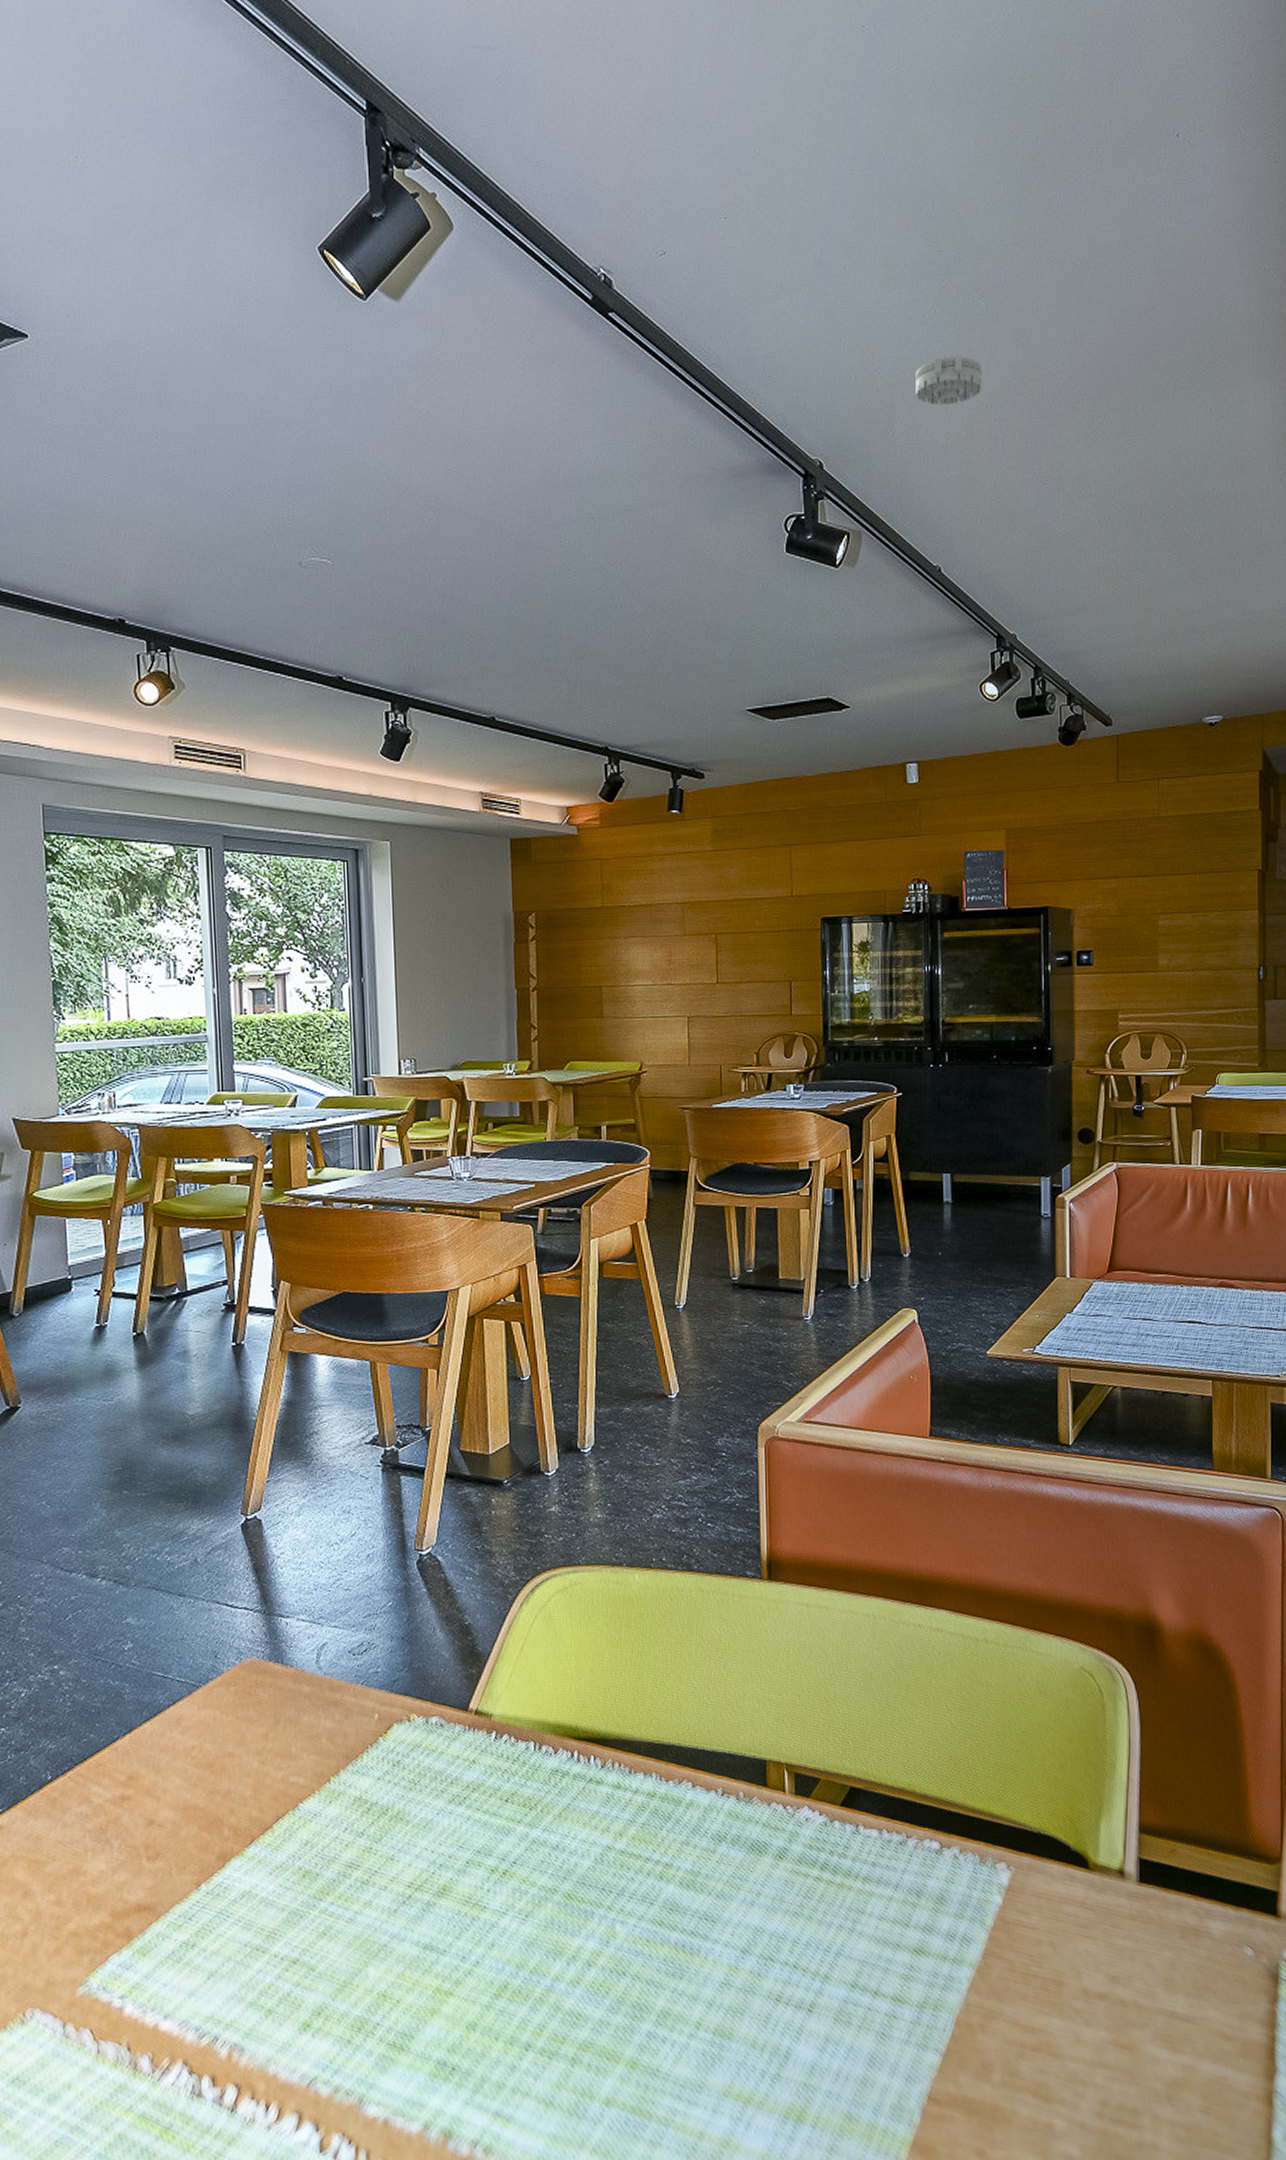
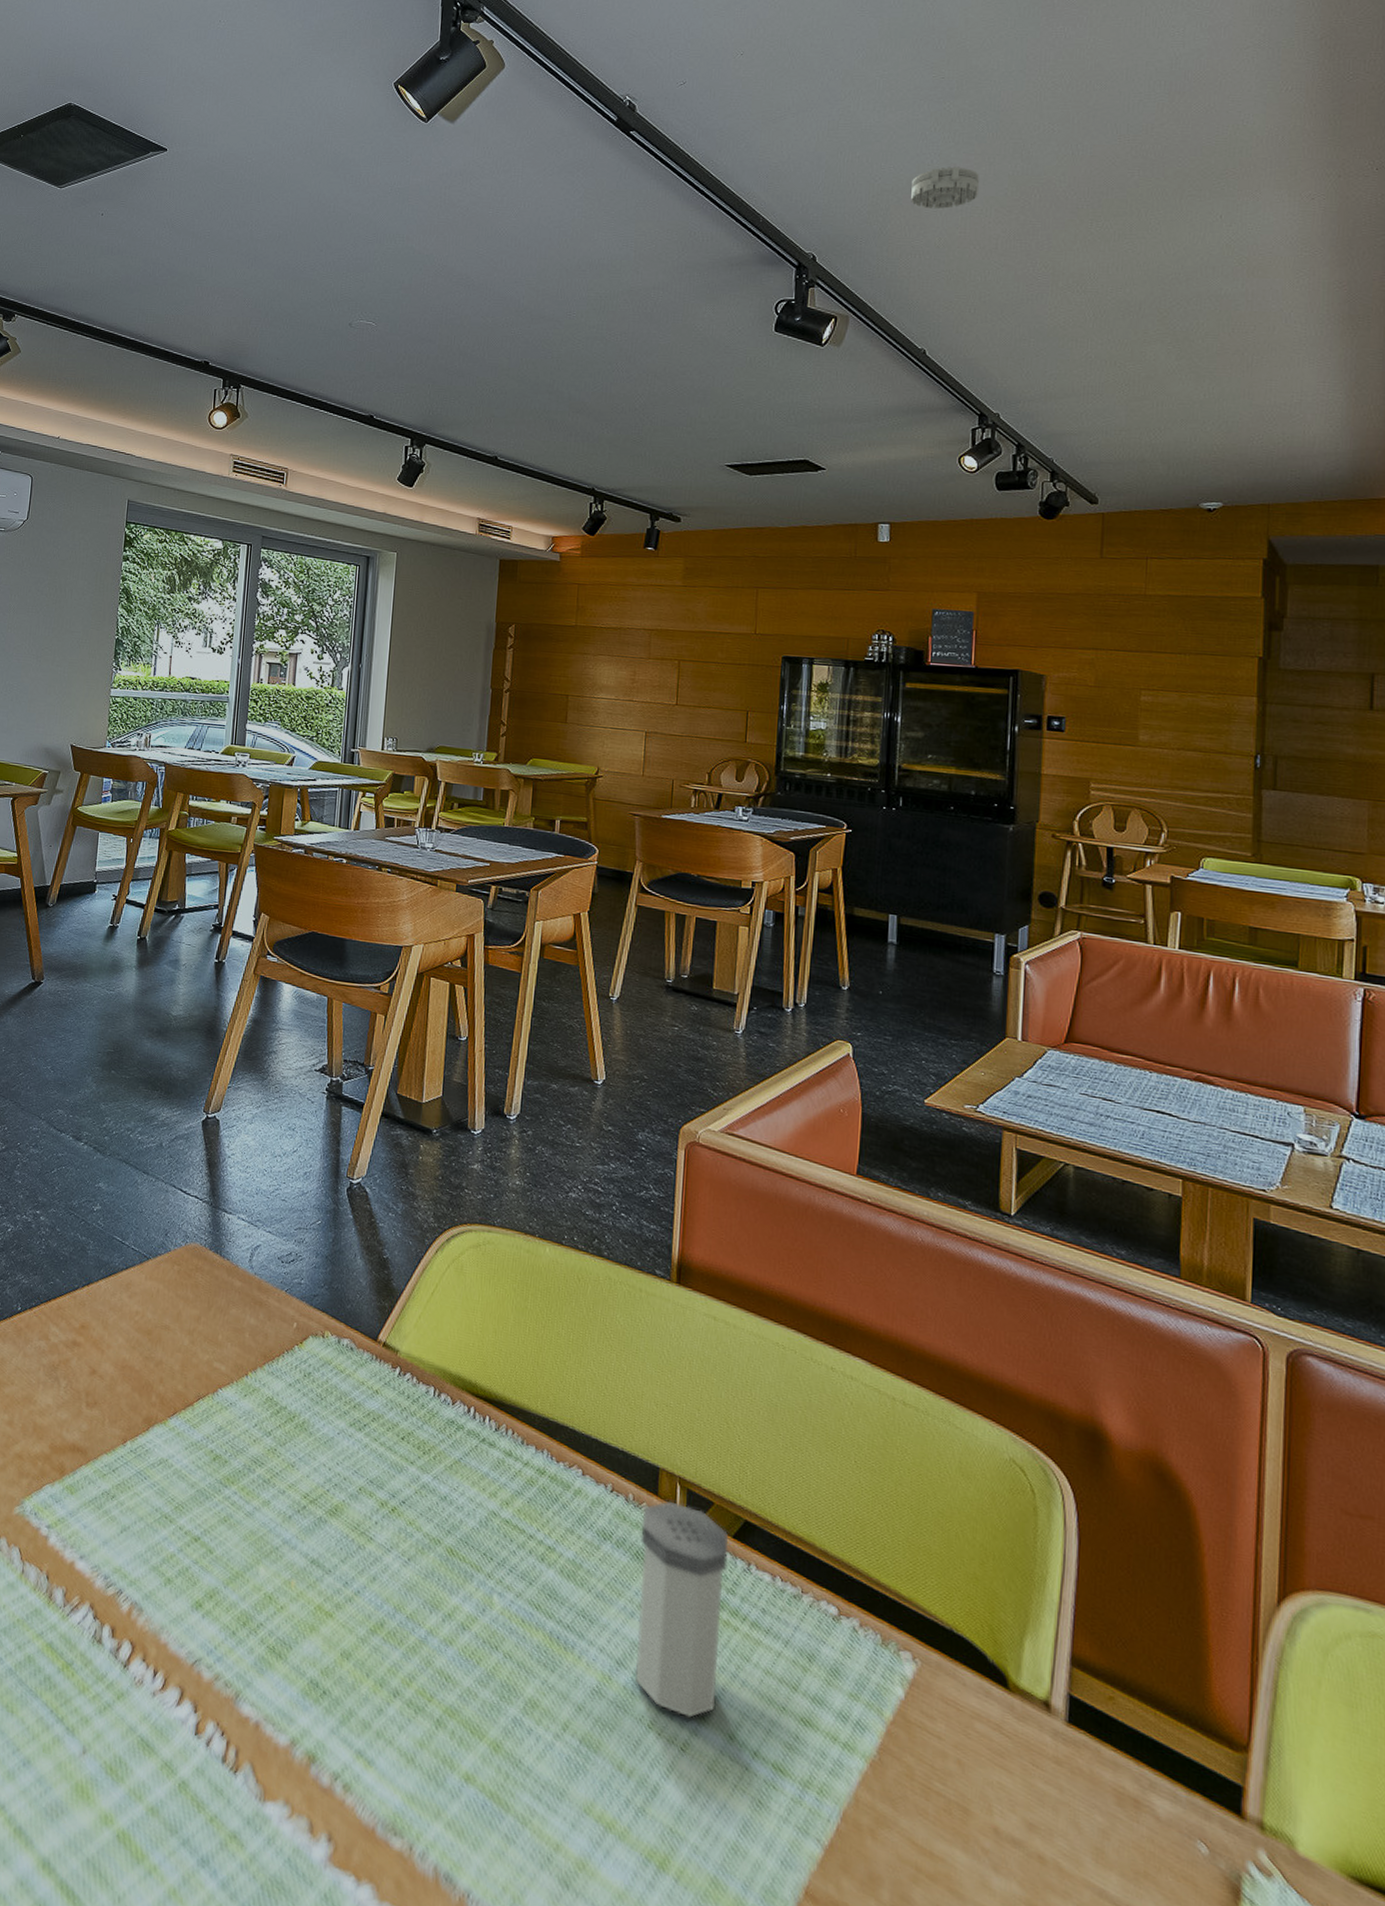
salt shaker: none [754,1788,837,1981] -> present [636,1500,729,1718]

